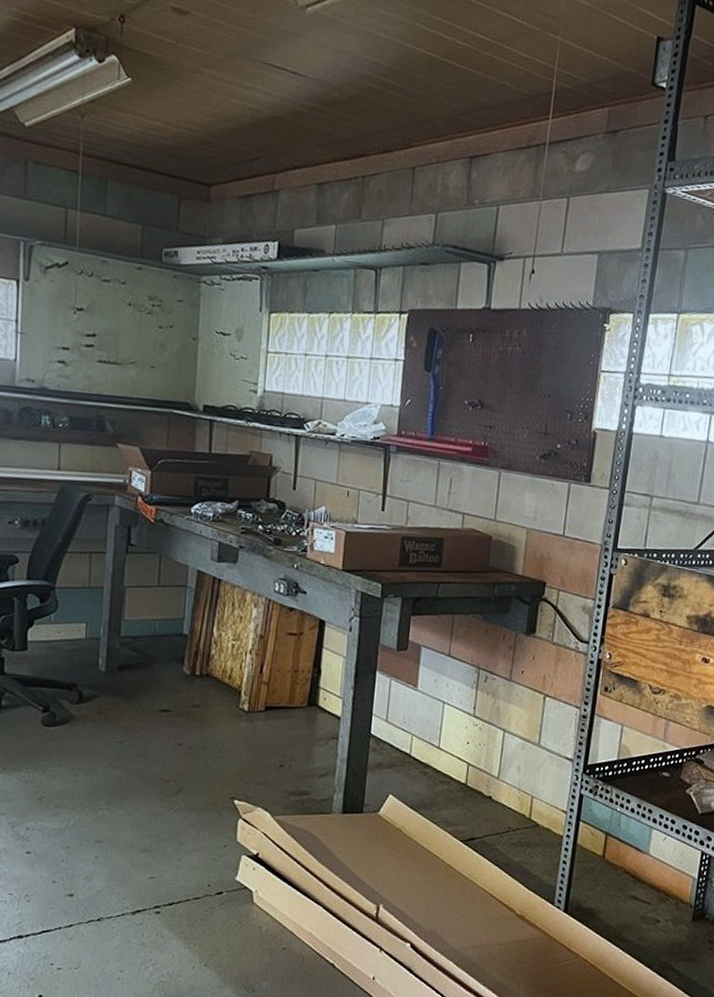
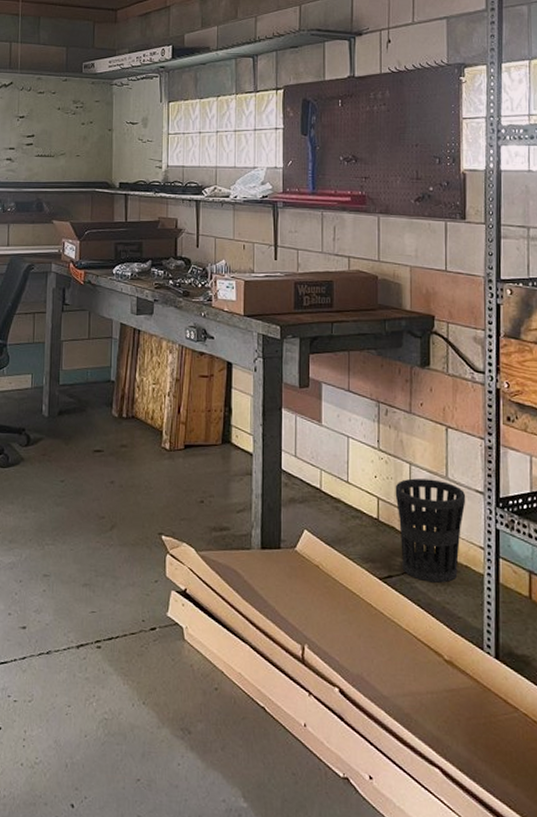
wastebasket: none [485,745,556,845] -> present [395,478,466,583]

